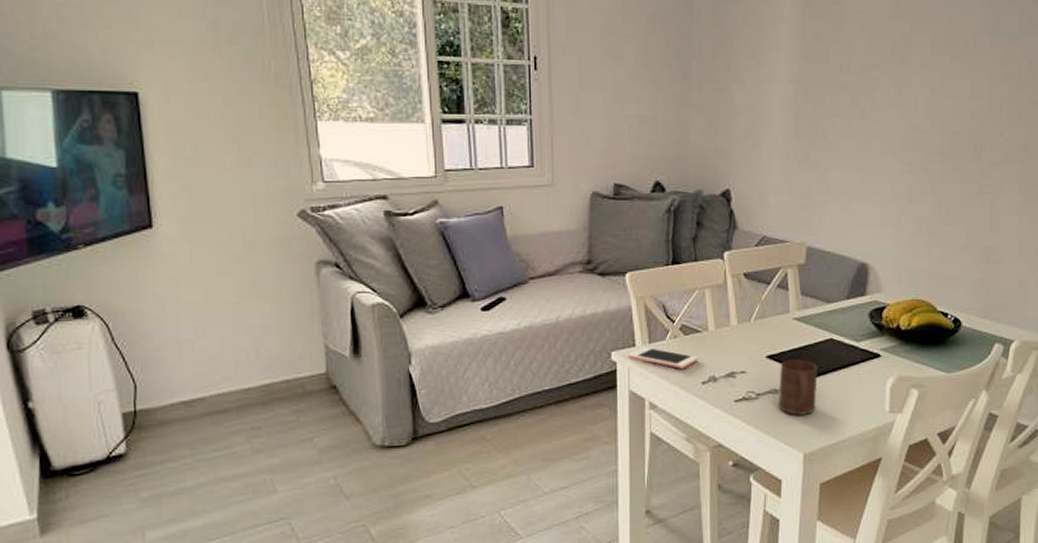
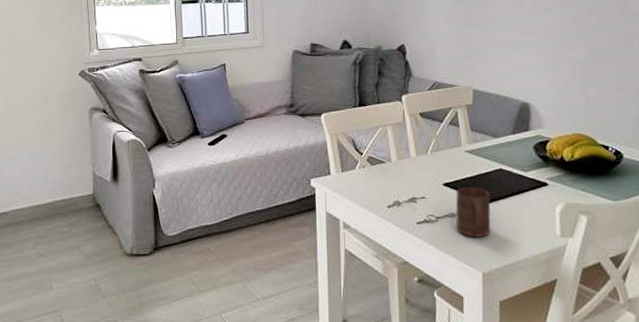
cell phone: present [628,346,698,369] -> none [324,175,383,194]

